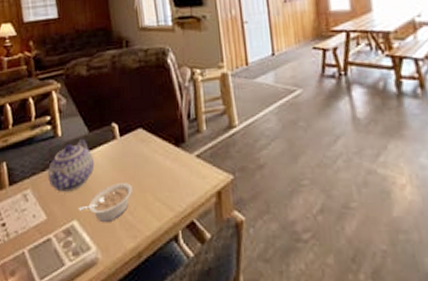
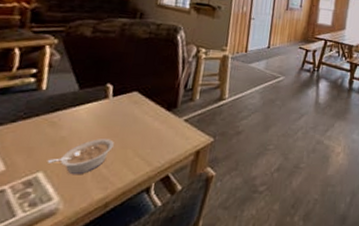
teapot: present [48,139,95,192] -> none [17,95,79,144]

